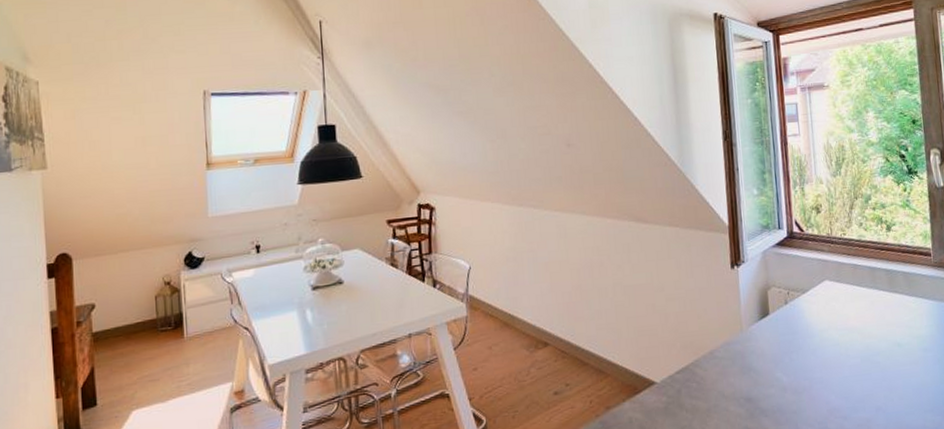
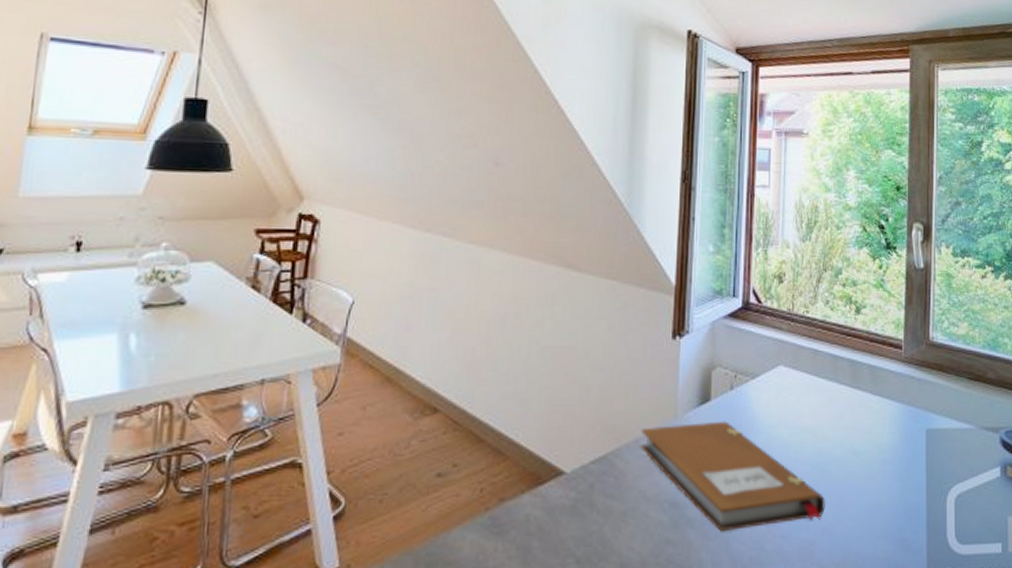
notebook: none [714,330,877,418] -> present [640,421,825,532]

